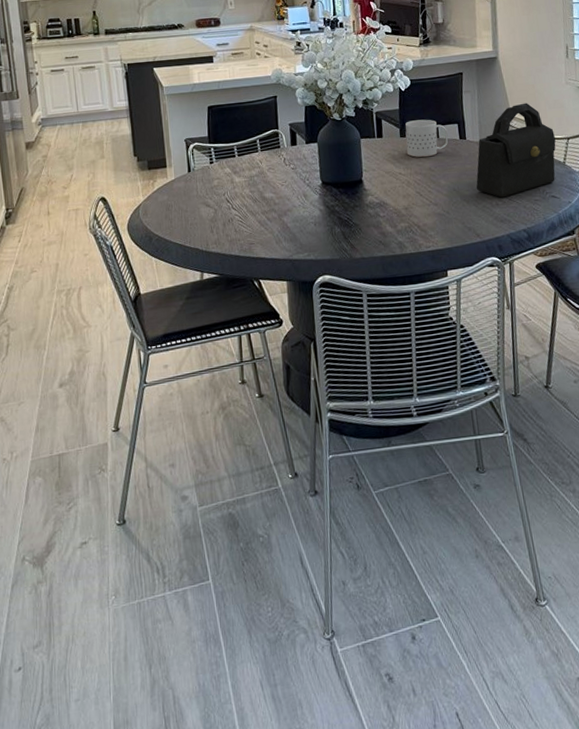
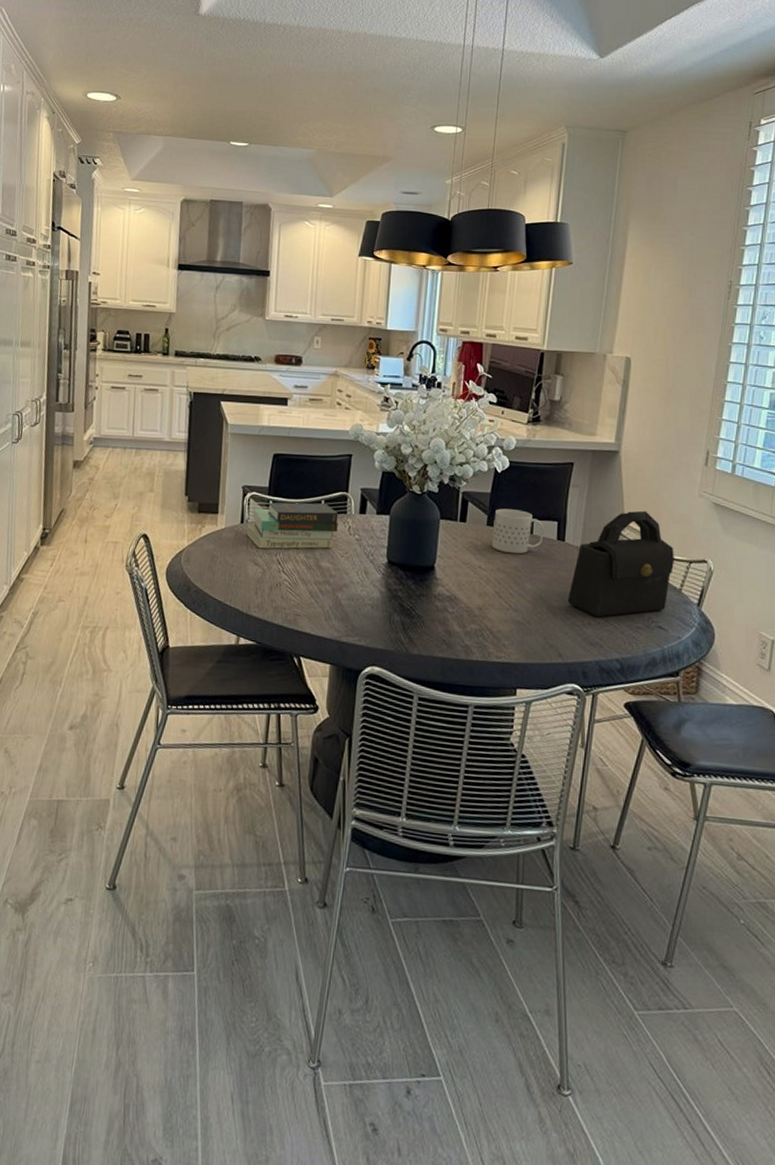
books: none [194,142,275,192] -> present [246,502,339,549]

